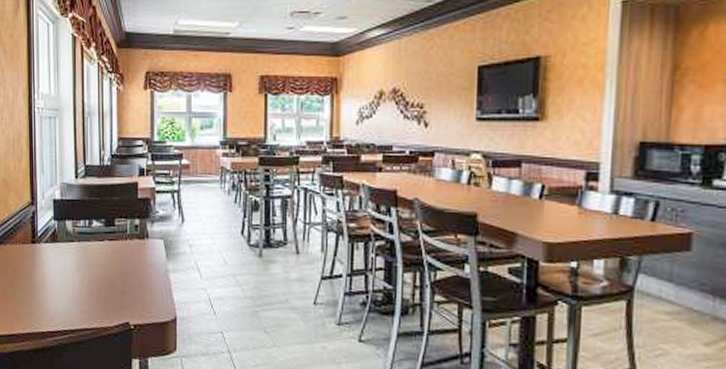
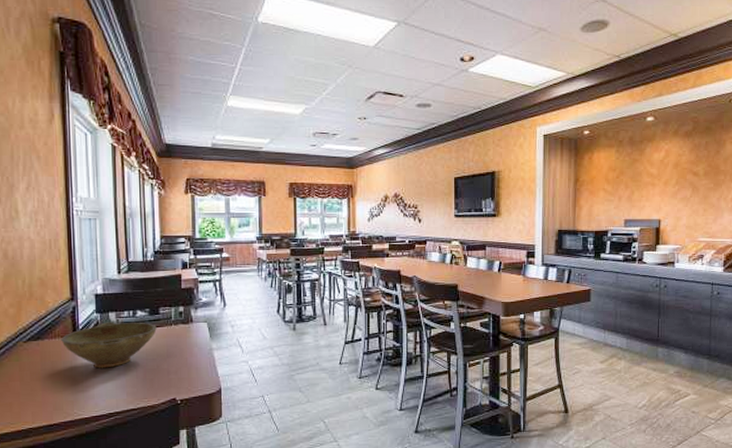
bowl: none [21,231,112,281] -> present [61,322,157,369]

